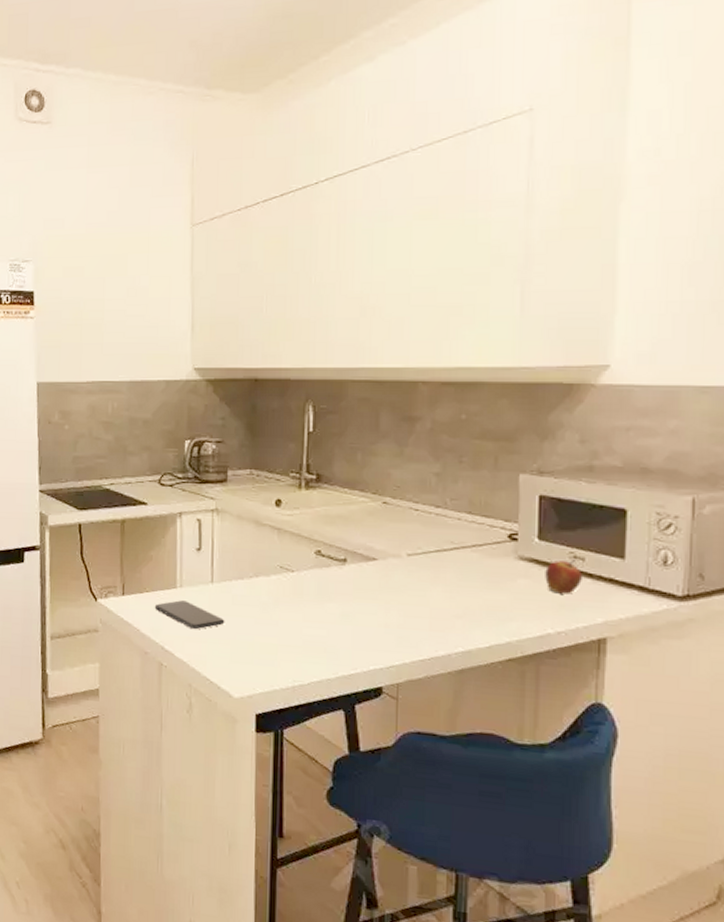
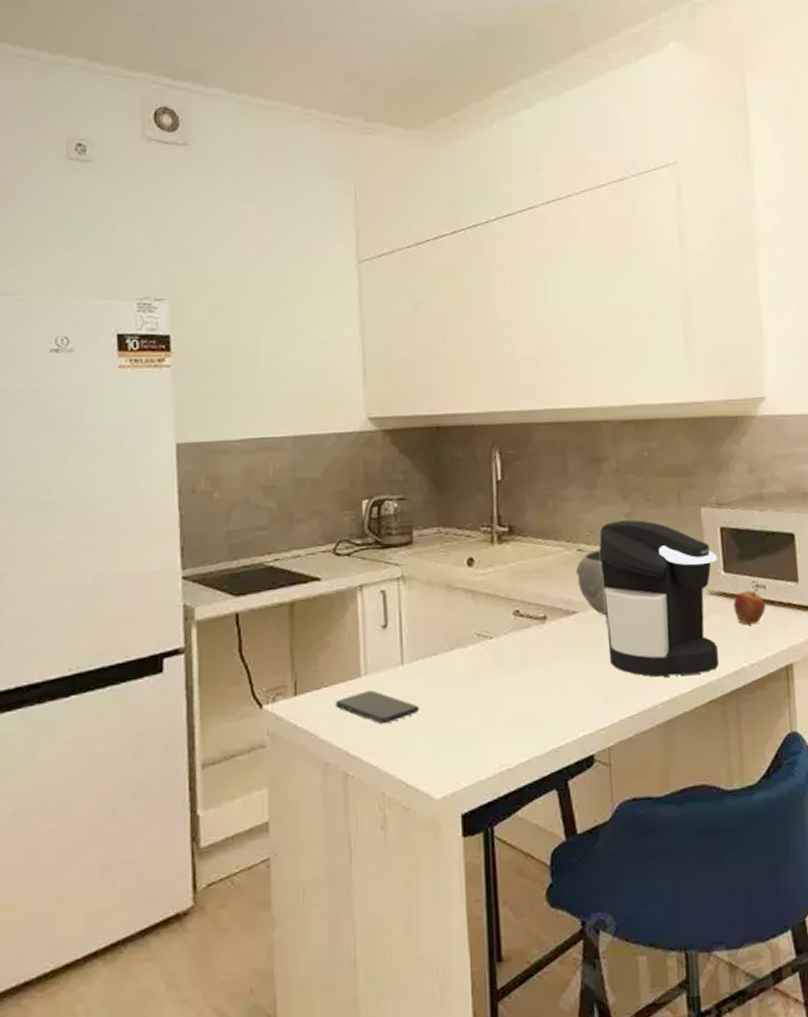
bowl: none [380,504,408,566] -> present [576,550,607,616]
coffee maker: none [404,478,532,633] -> present [598,519,719,677]

